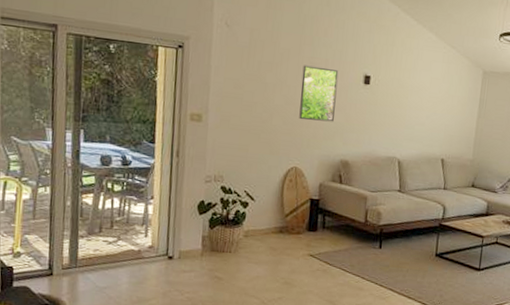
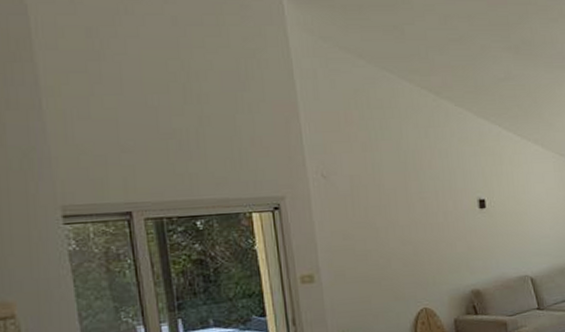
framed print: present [299,65,339,122] -> none [413,200,456,258]

